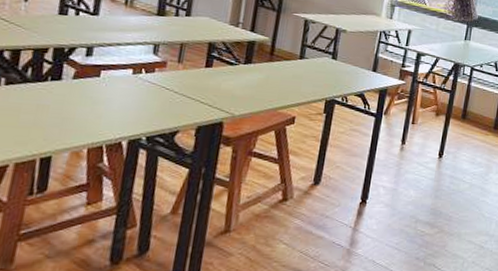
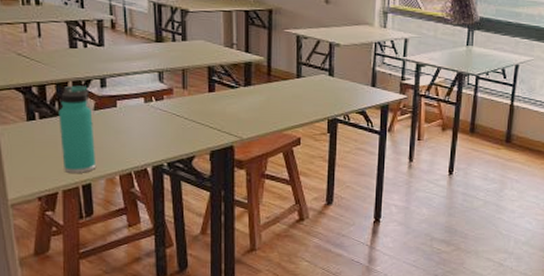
thermos bottle: none [22,52,70,145] -> present [58,85,97,173]

